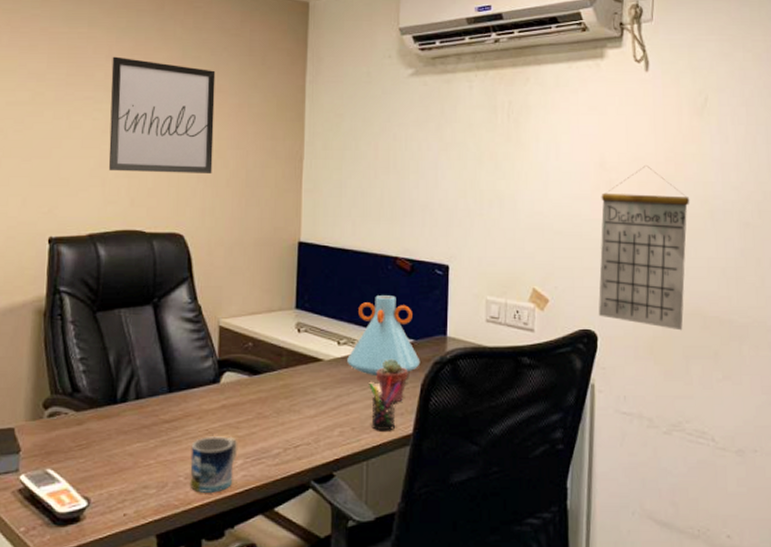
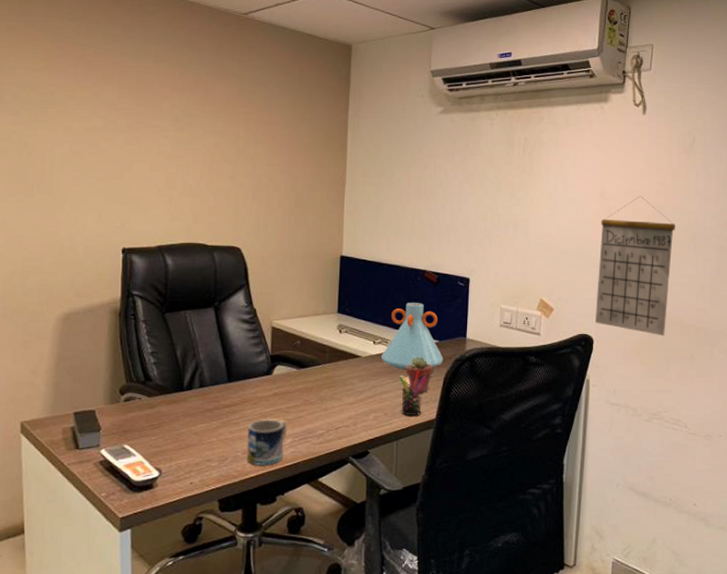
wall art: present [108,56,216,173] -> none [174,89,269,195]

